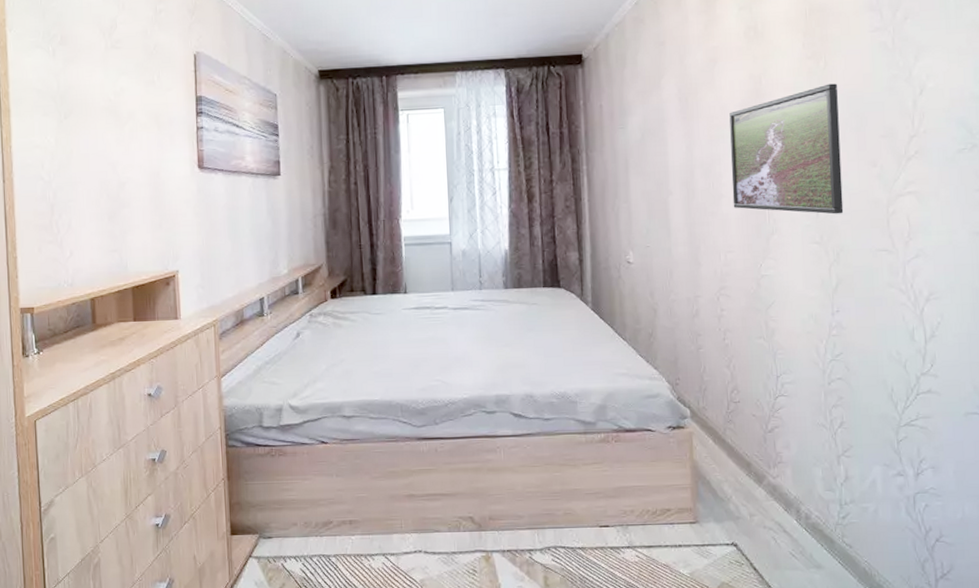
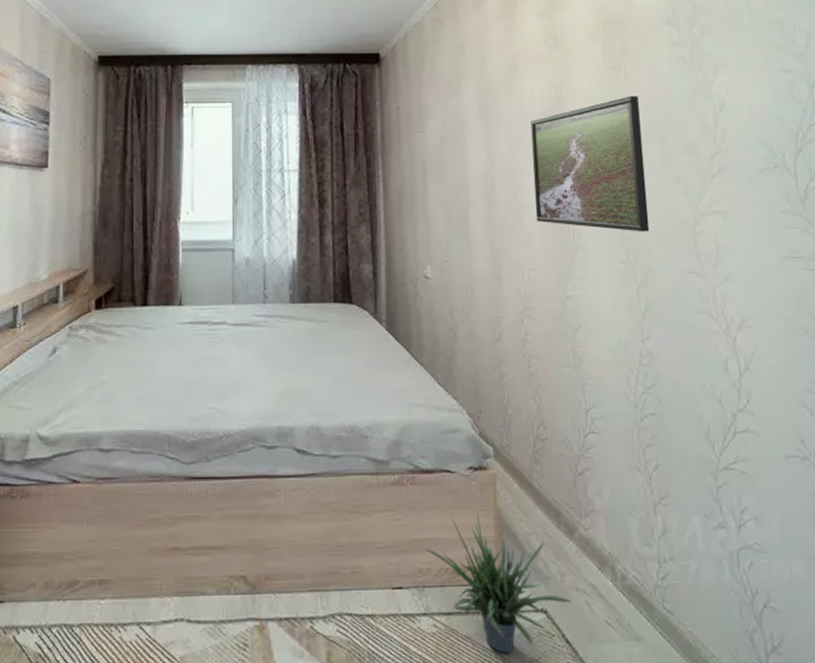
potted plant: none [628,466,759,578] -> present [425,515,571,654]

